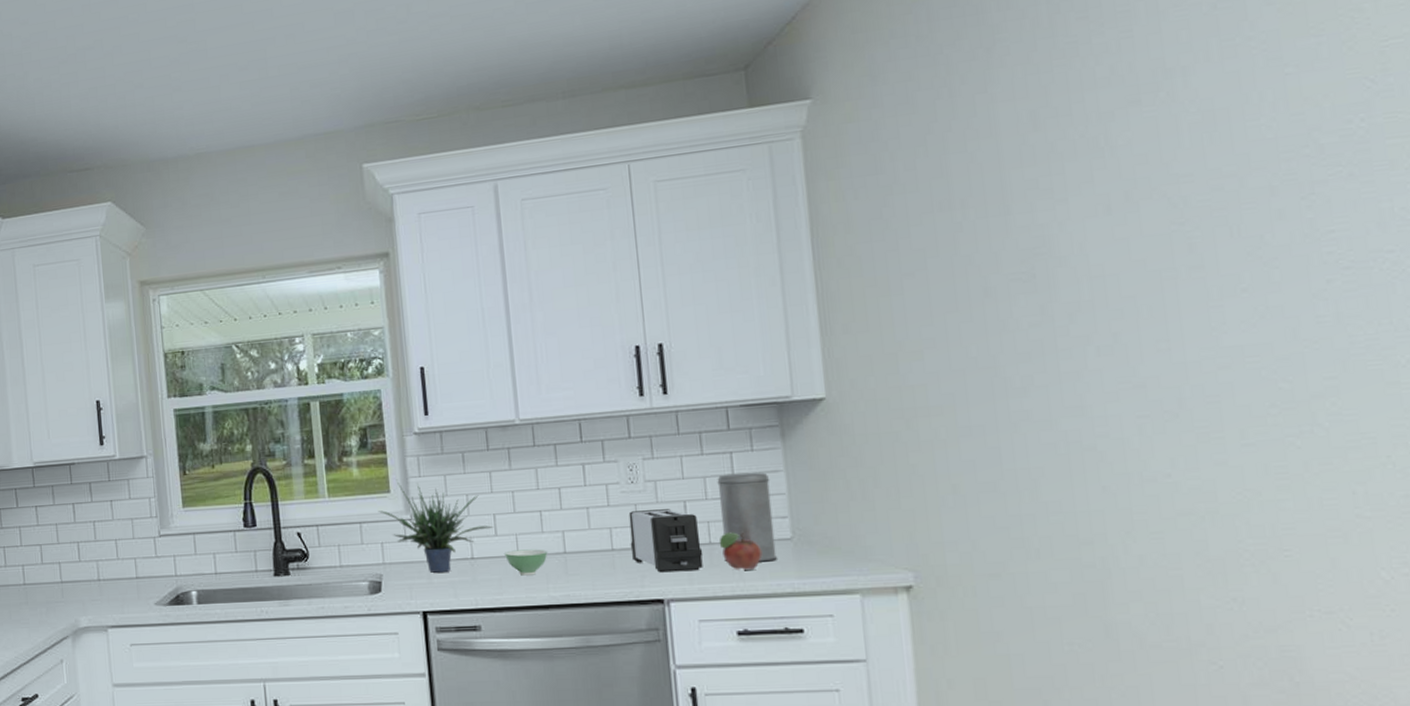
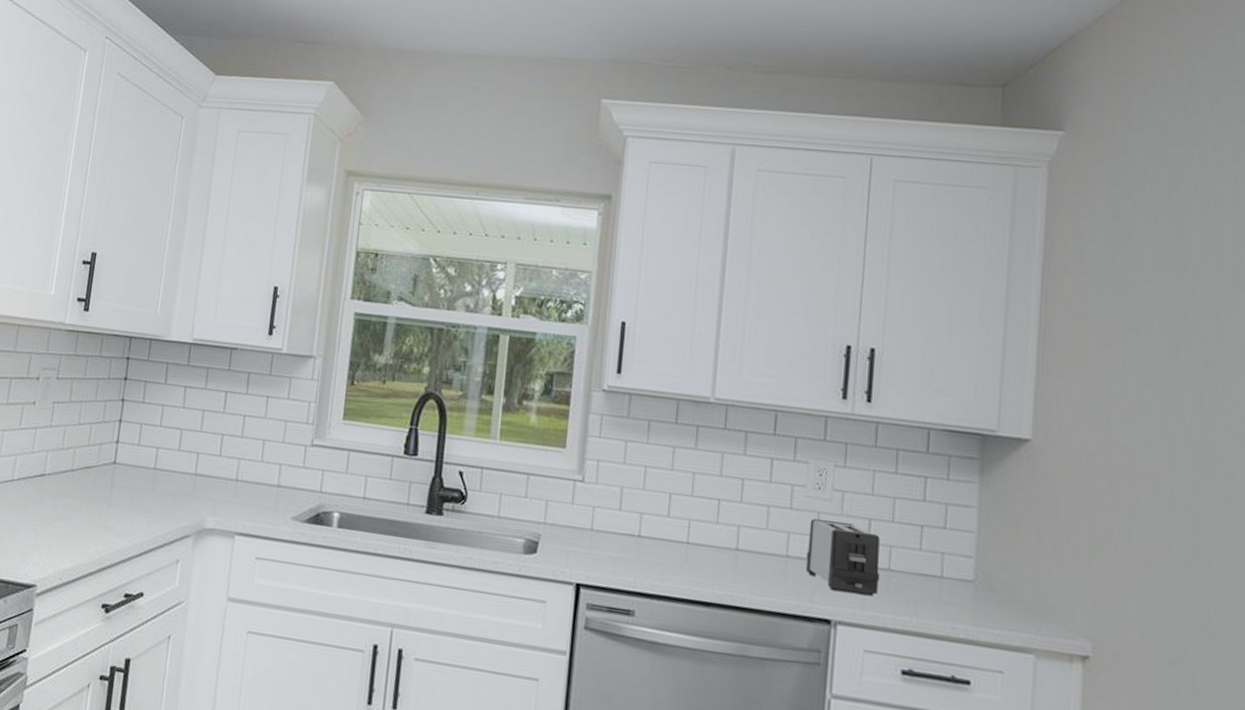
potted plant: present [379,479,494,573] -> none [550,435,668,546]
bowl: present [503,549,548,576] -> none [672,535,719,567]
canister: present [717,472,777,562] -> none [903,499,962,602]
fruit: present [719,532,763,570] -> none [898,561,941,607]

